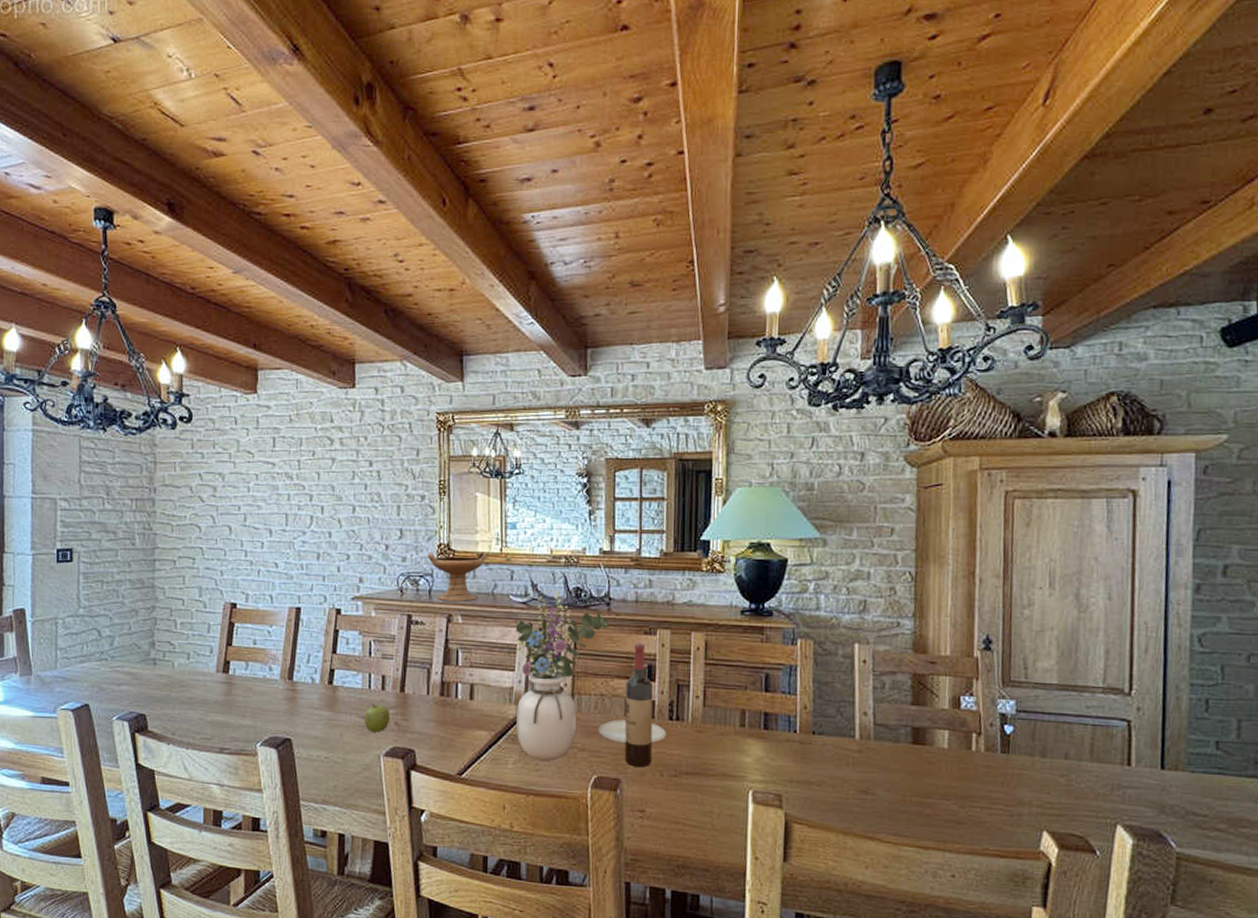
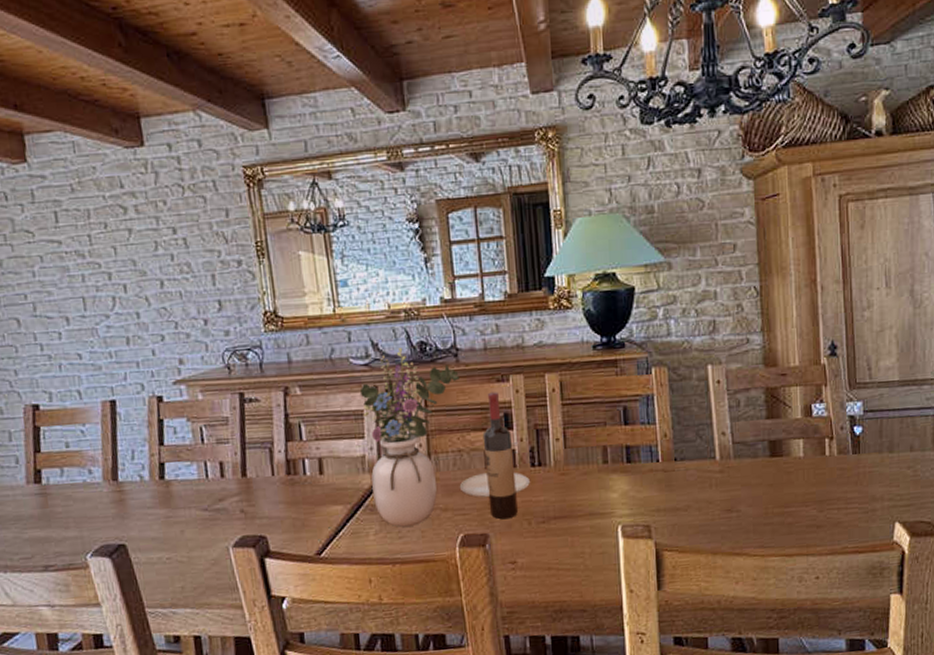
fruit: present [364,703,390,732] -> none [204,493,235,524]
decorative bowl: present [427,552,487,603] -> none [252,315,320,374]

